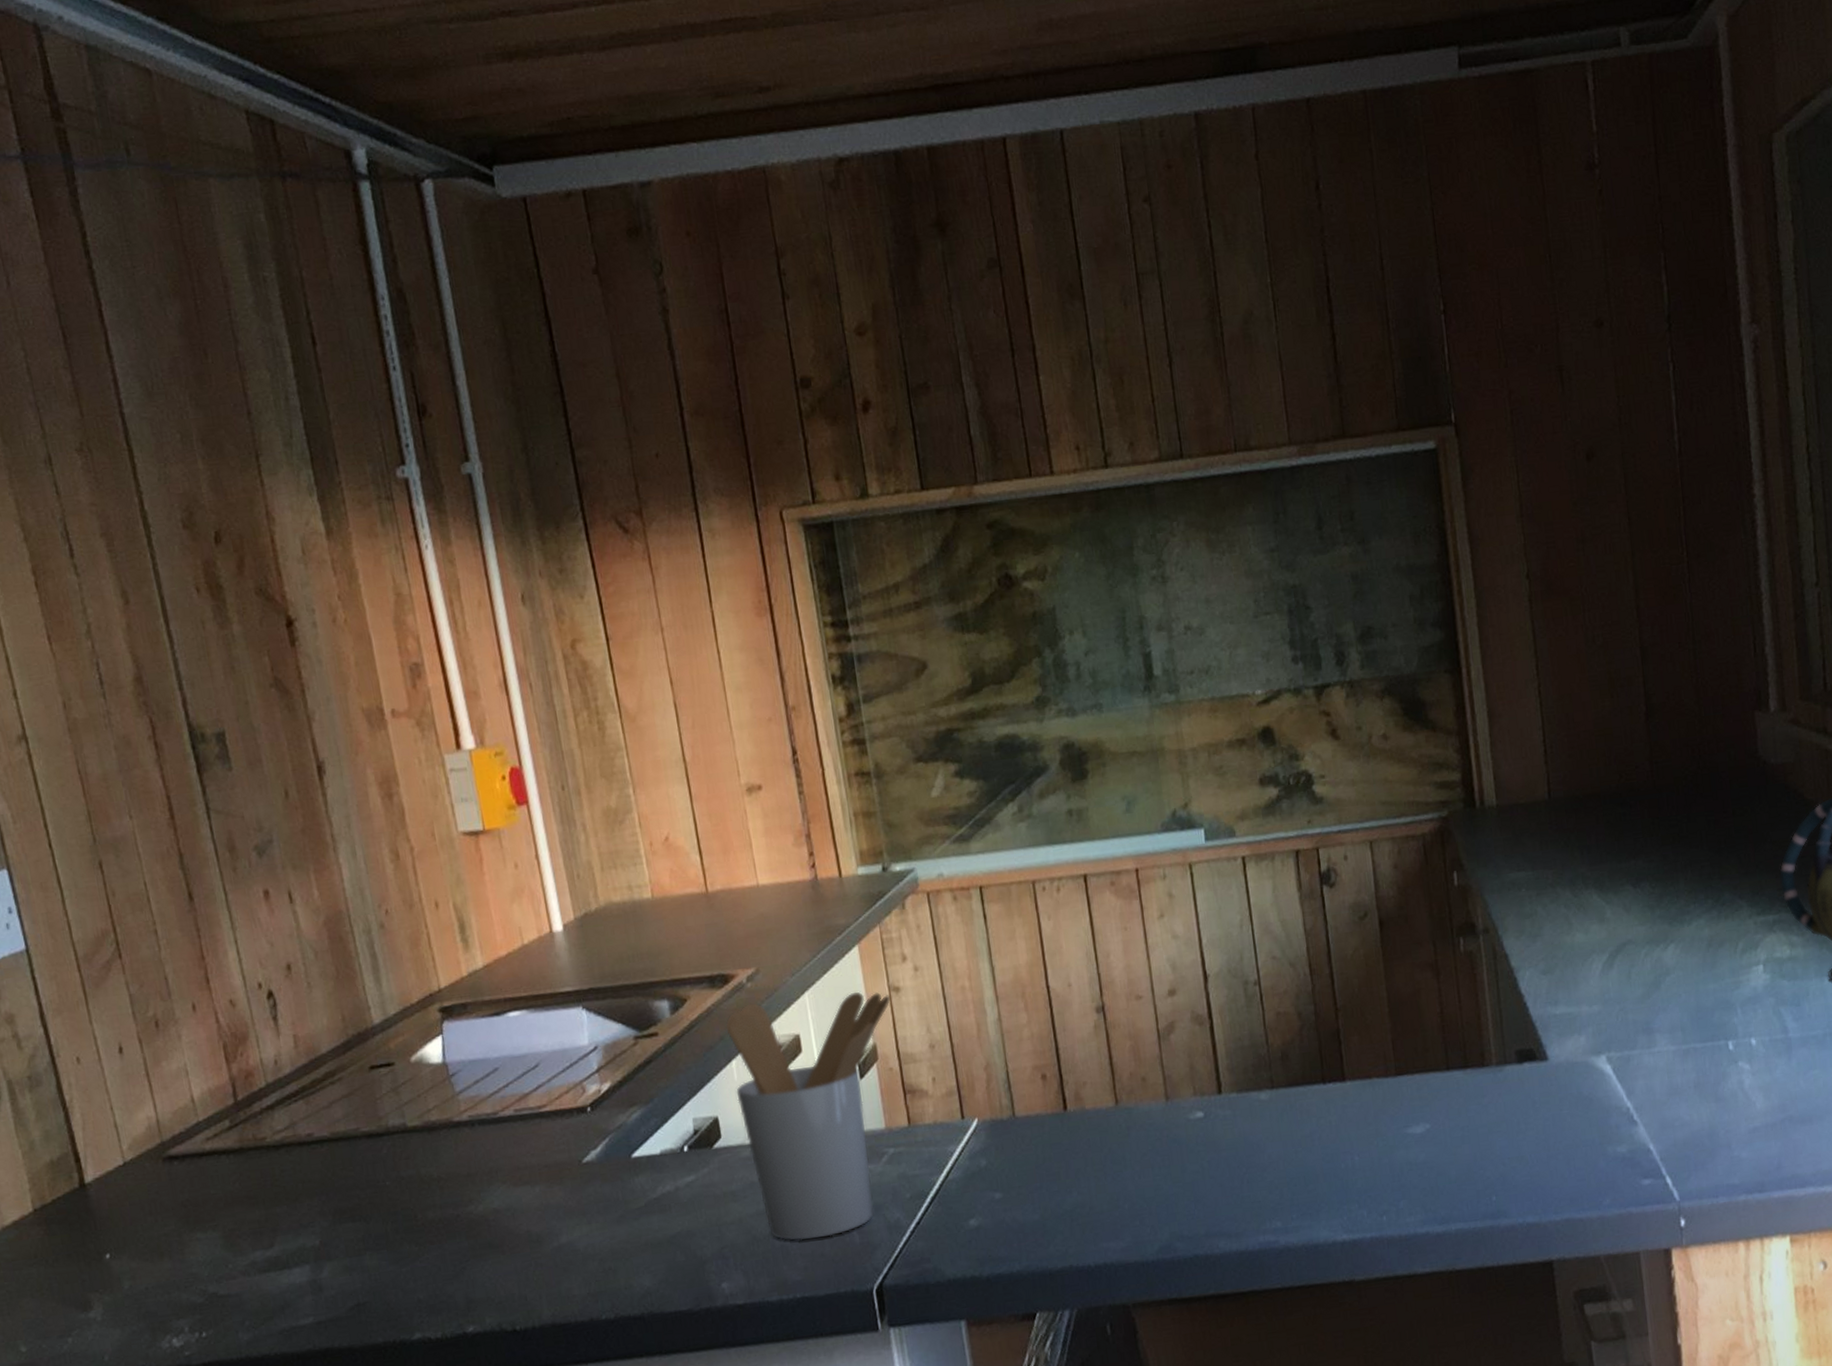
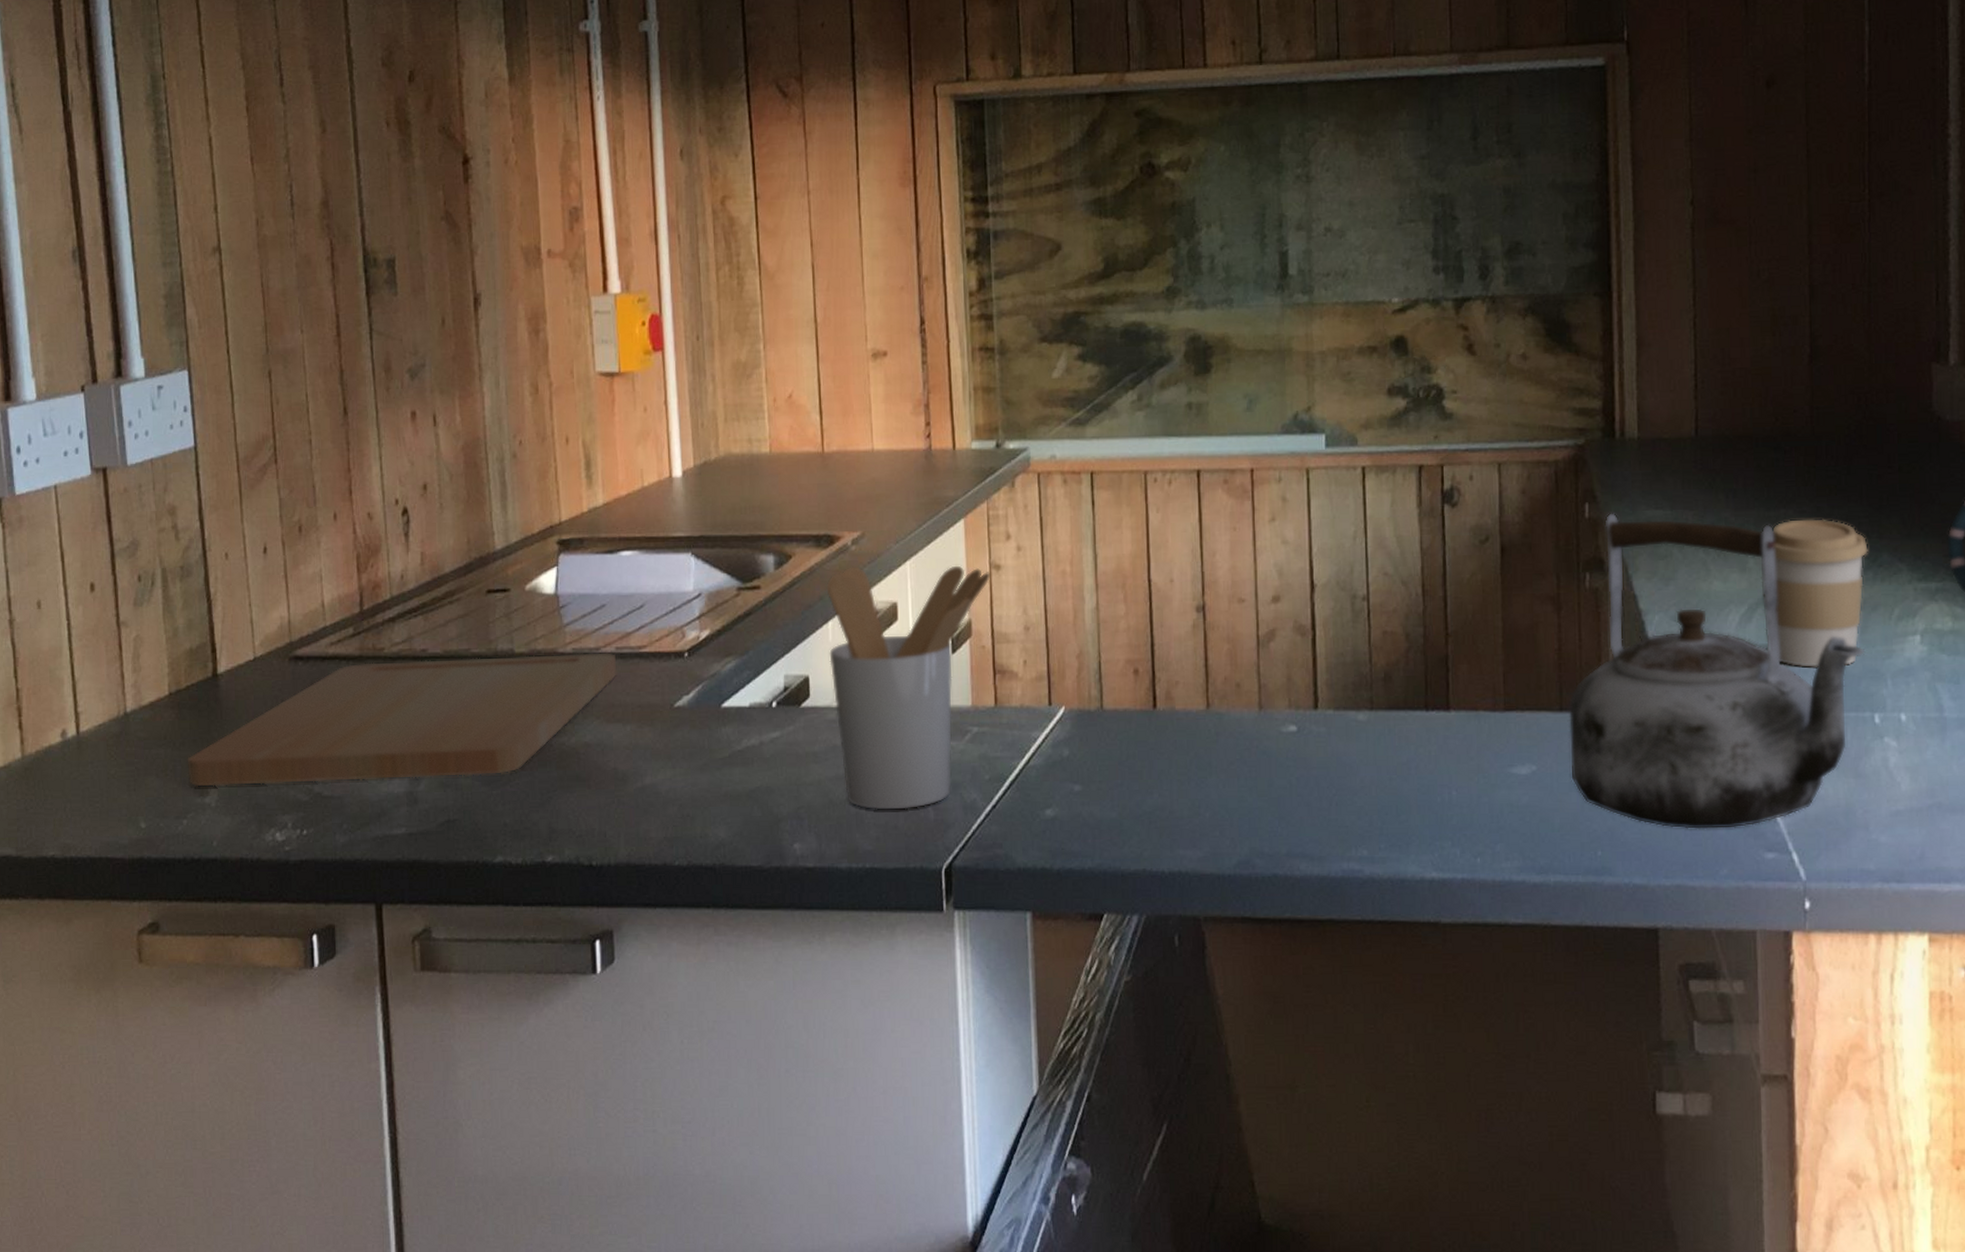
cutting board: none [63,1116,519,1303] -> present [187,652,617,787]
kettle: none [1454,875,1715,1167] -> present [1569,513,1865,829]
coffee cup: none [1625,865,1712,1006] -> present [1772,519,1868,668]

